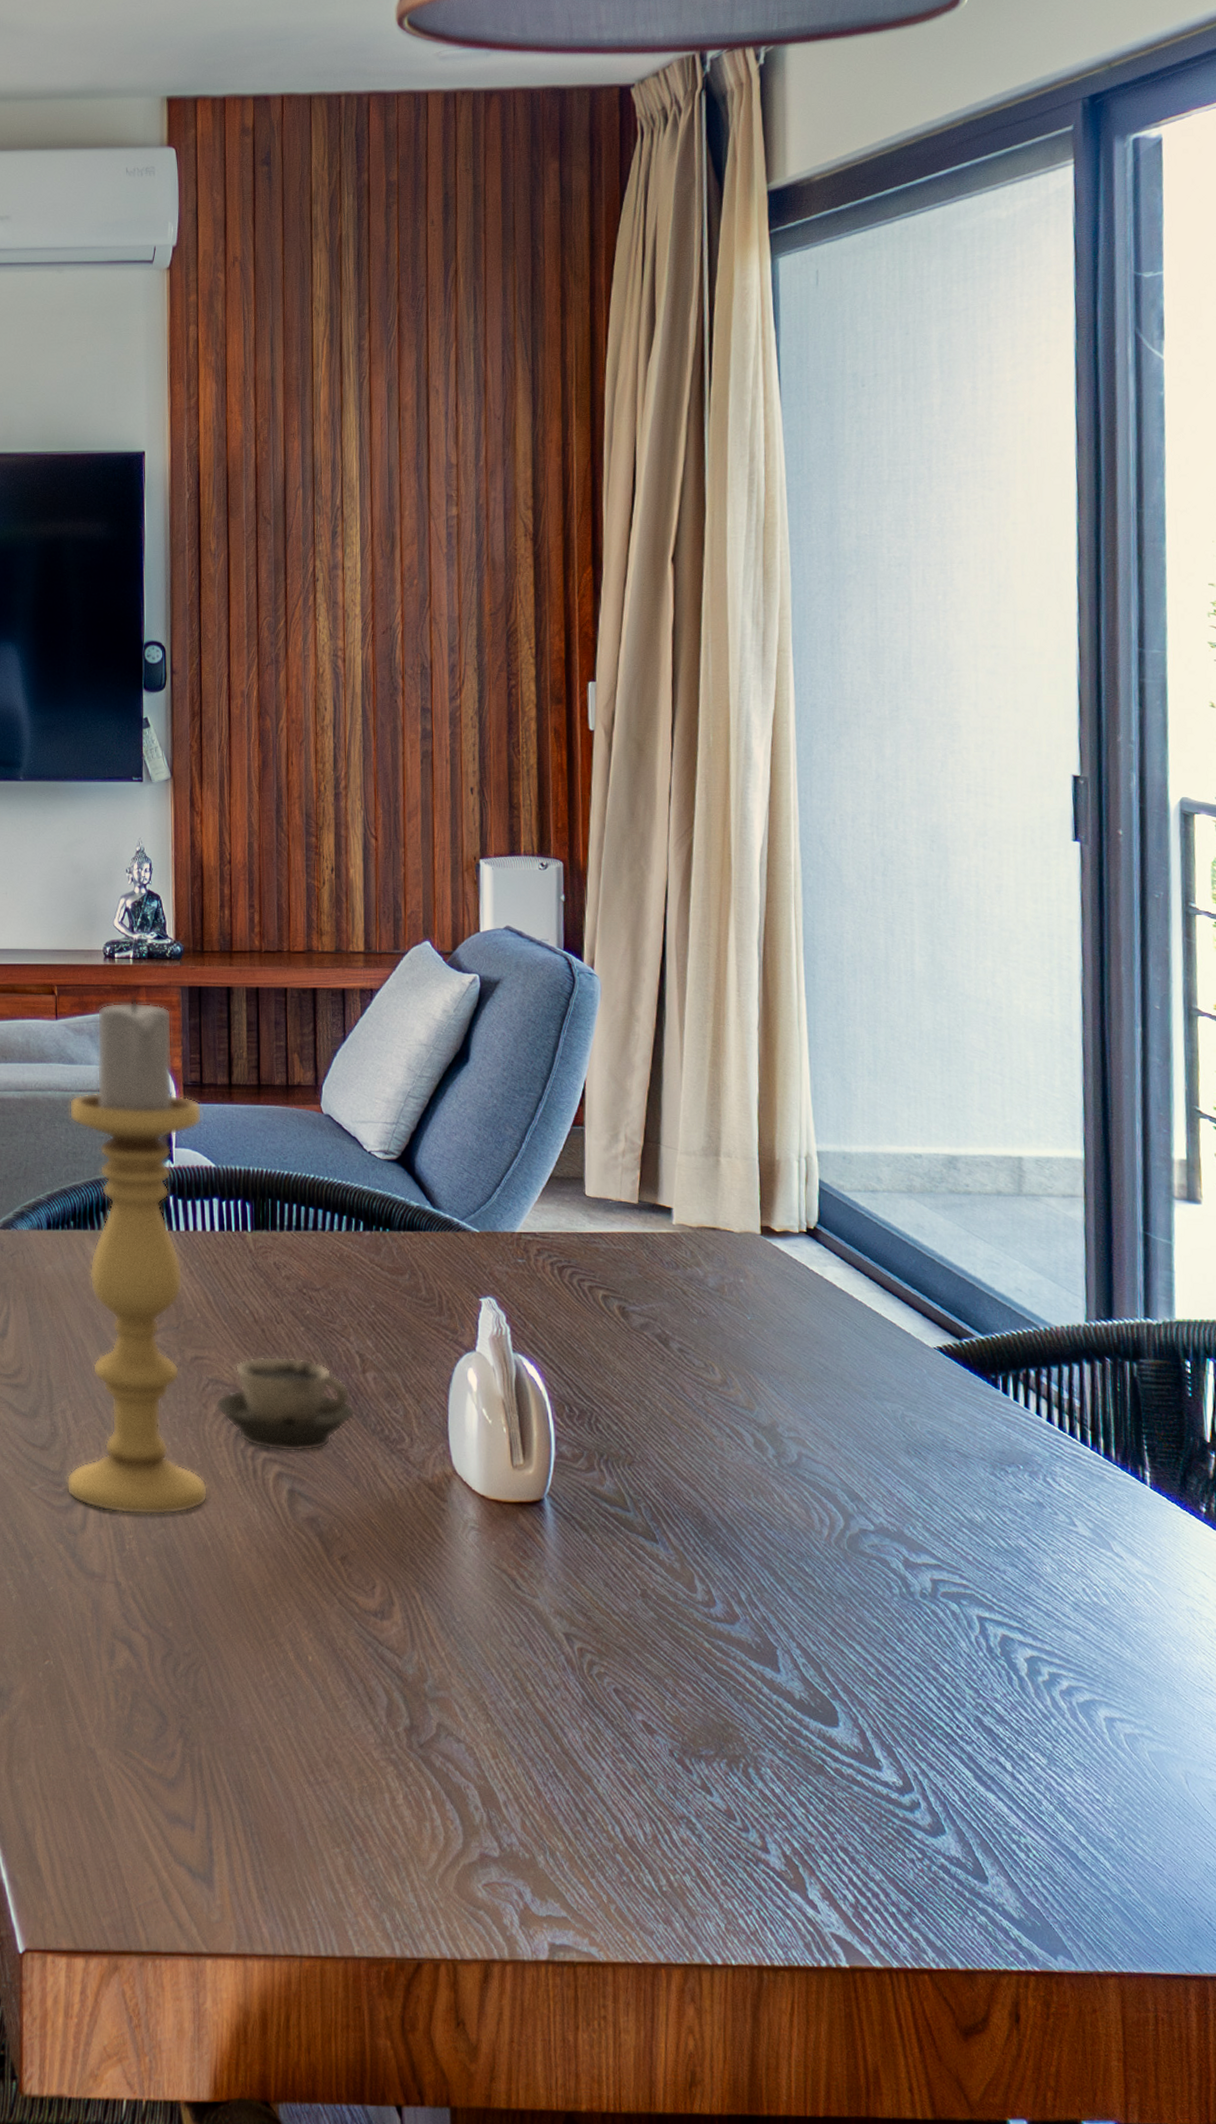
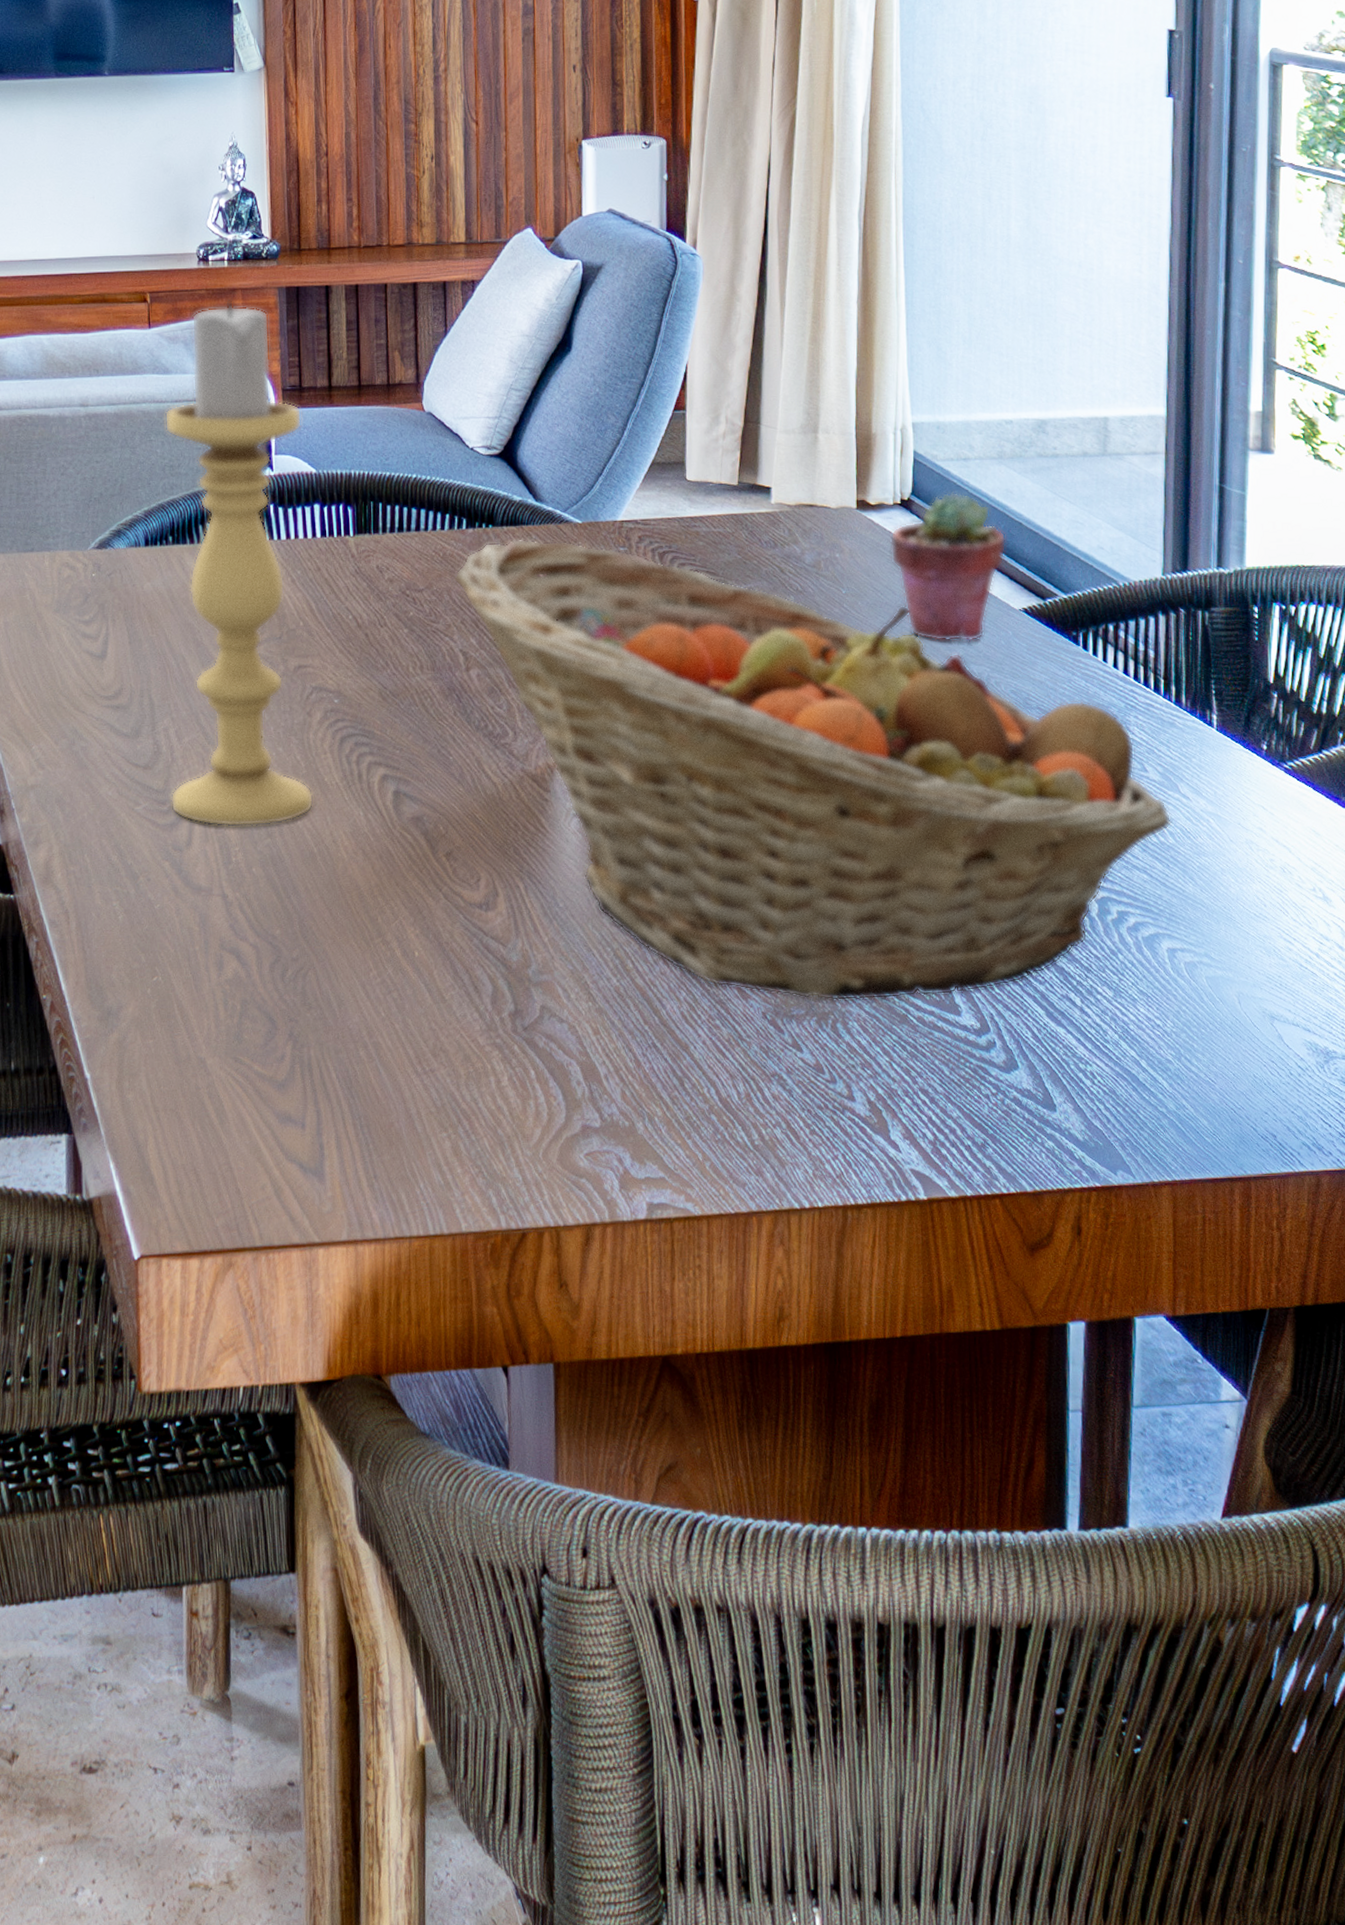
cup: present [215,1356,355,1452] -> none [319,659,459,754]
fruit basket: none [350,1244,1106,1748] -> present [453,539,1173,1001]
potted succulent: none [795,1222,919,1378] -> present [889,491,1006,642]

